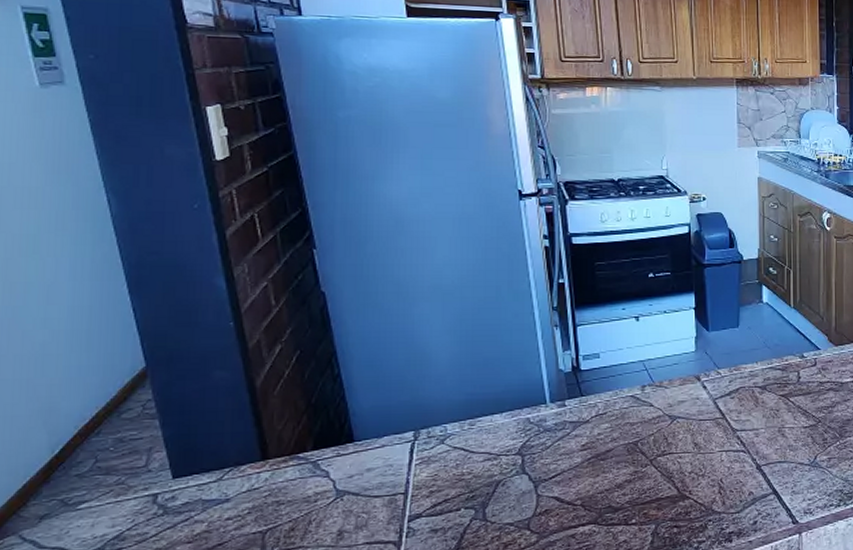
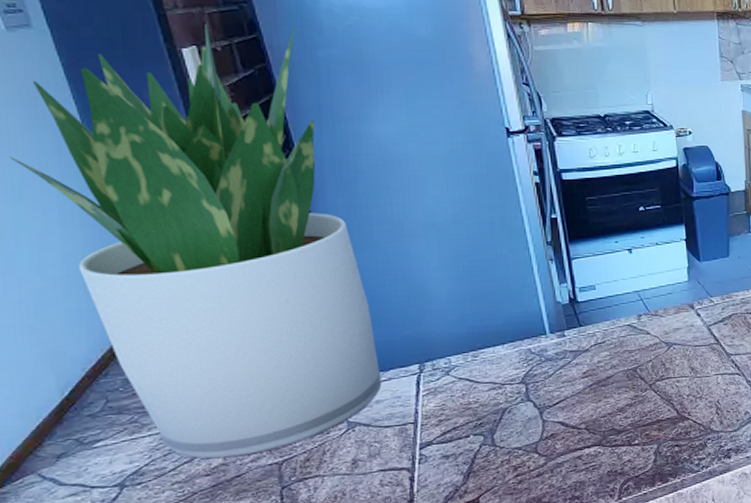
planter: none [29,83,375,525] -> present [10,24,382,459]

